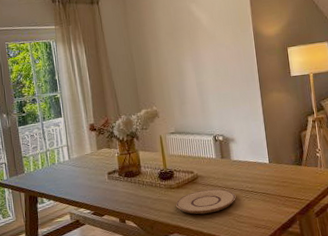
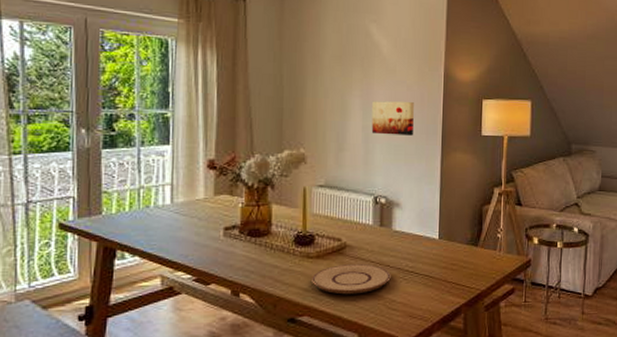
wall art: none [201,59,237,88] -> present [371,101,414,136]

